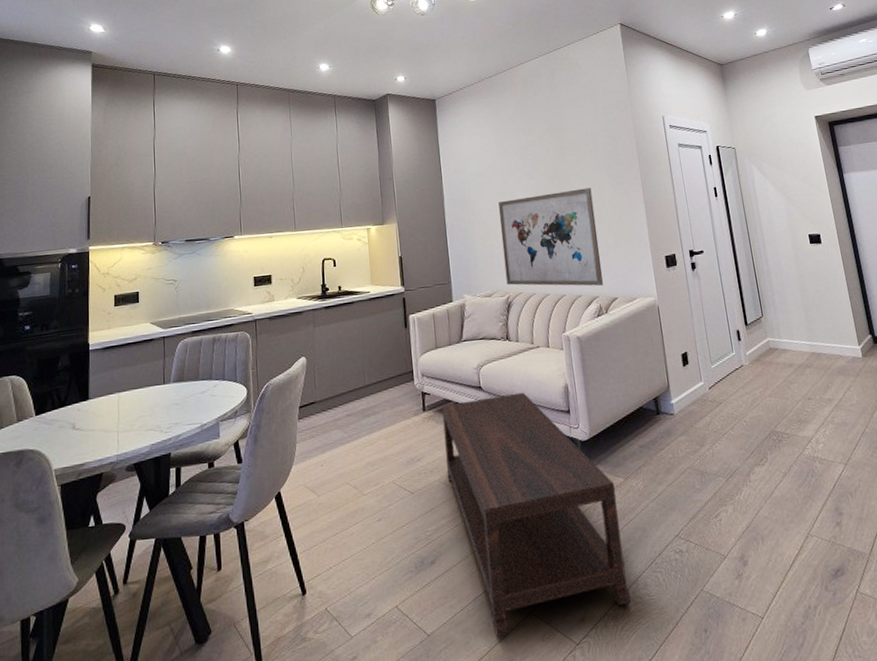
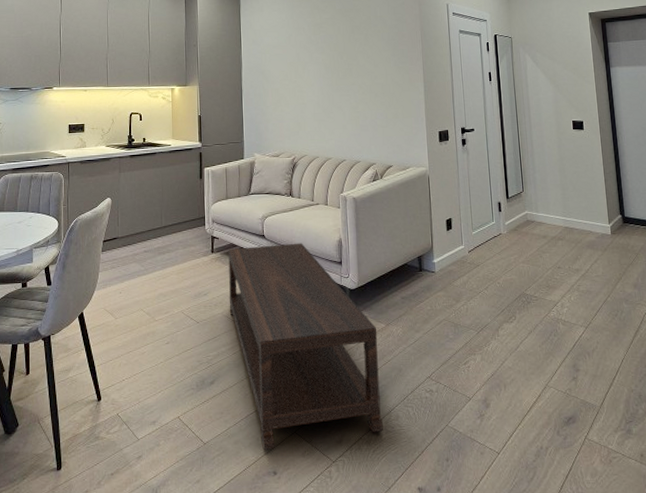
wall art: present [499,187,603,287] -> none [290,65,380,155]

